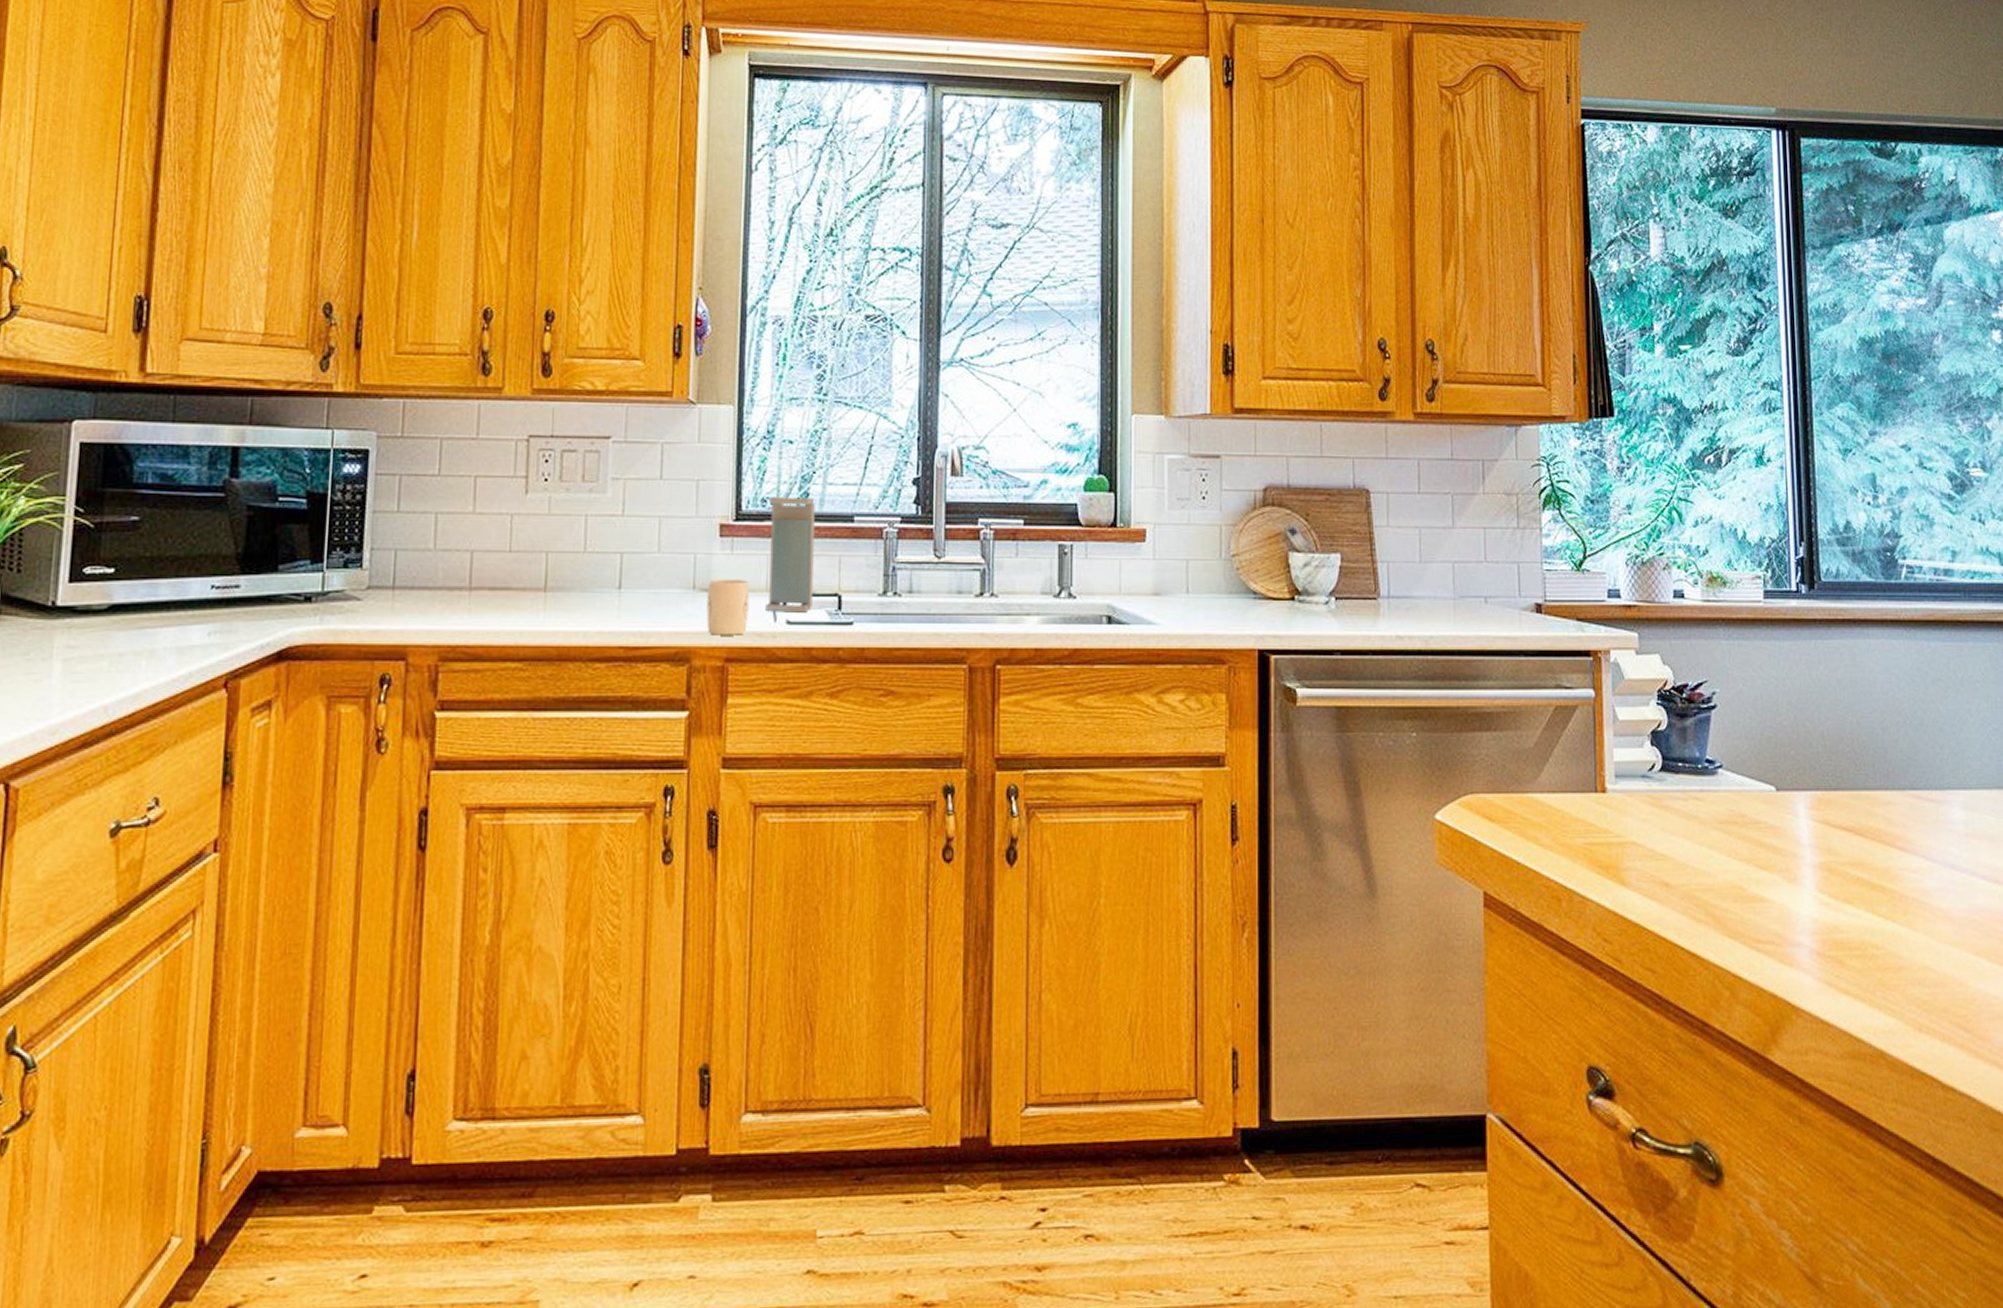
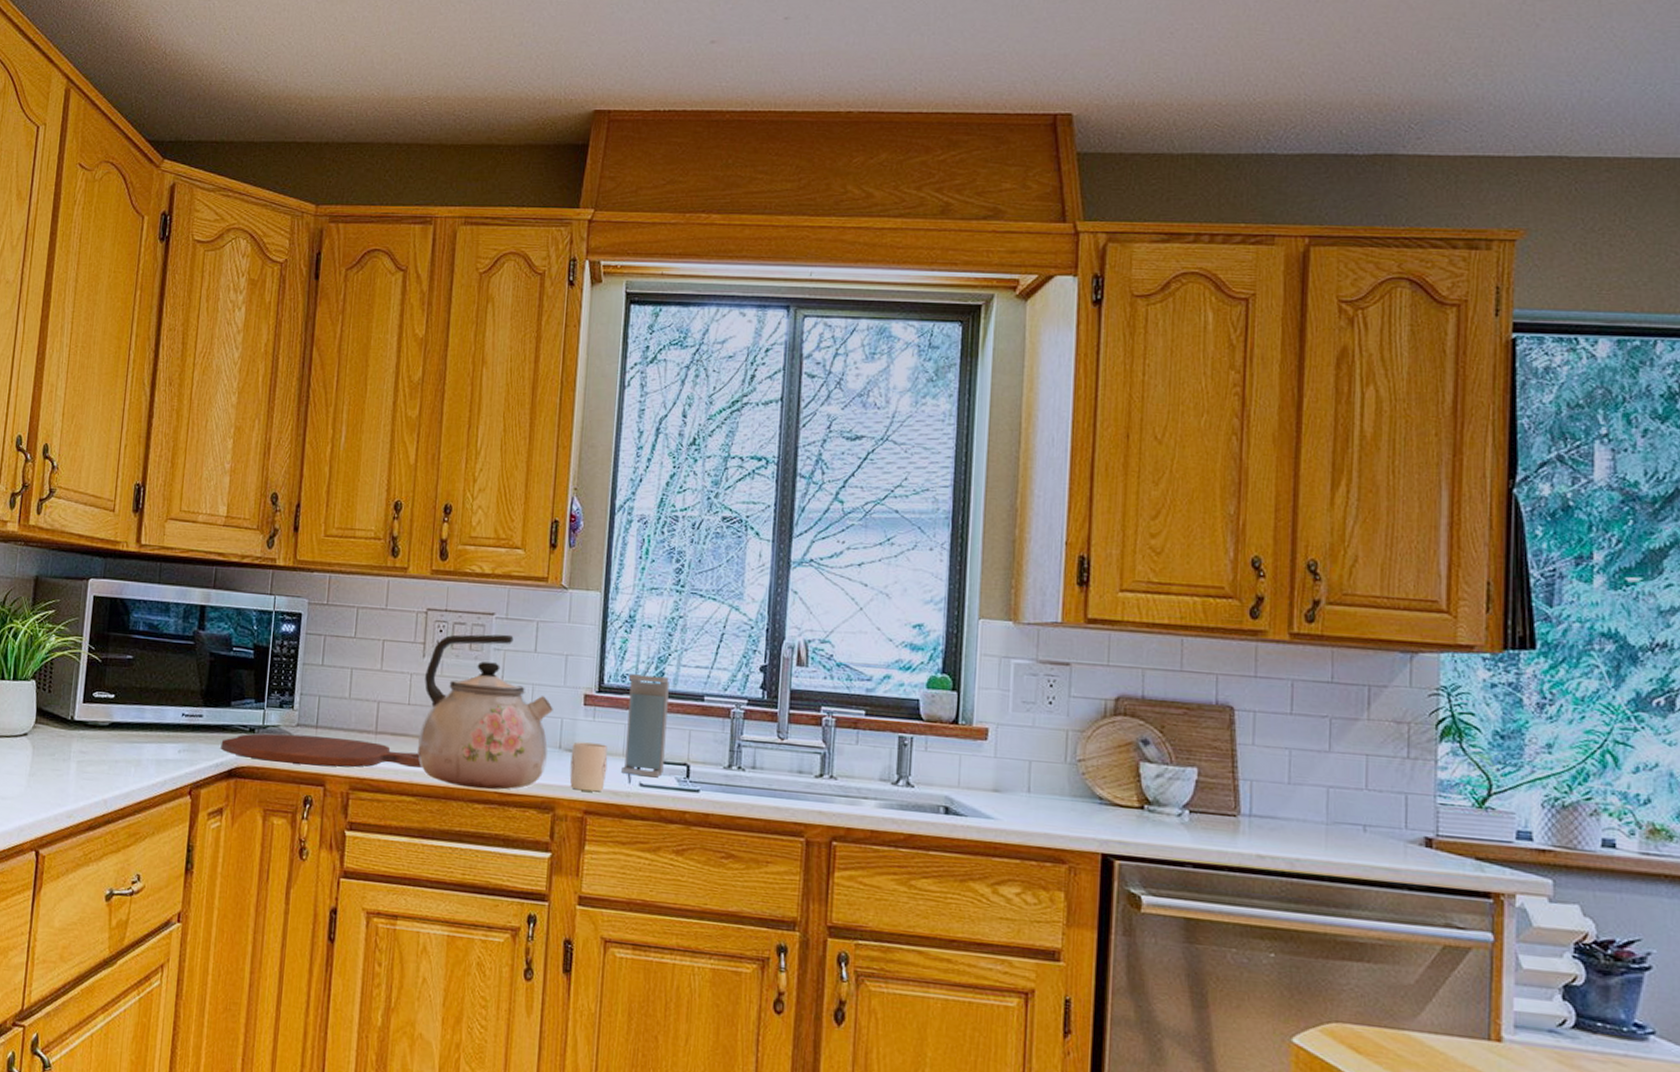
cutting board: none [266,598,529,635] -> present [220,733,422,768]
kettle: none [522,460,684,645] -> present [417,634,553,790]

